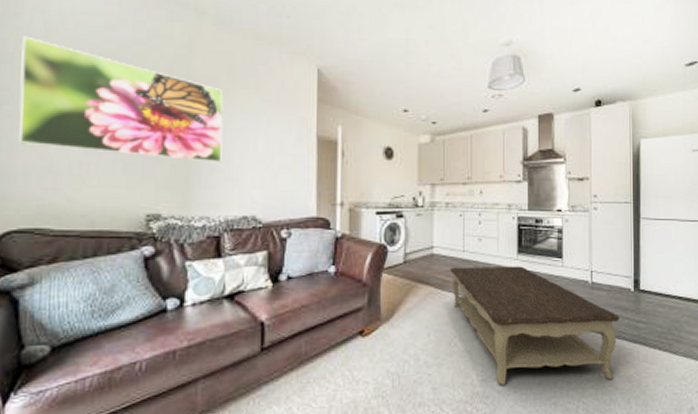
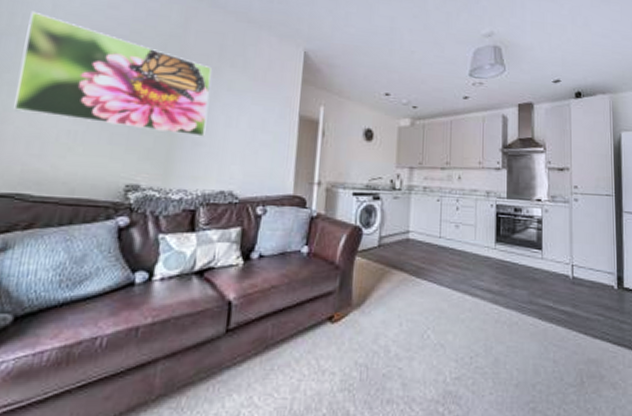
coffee table: present [450,266,620,385] -> none [425,253,603,386]

